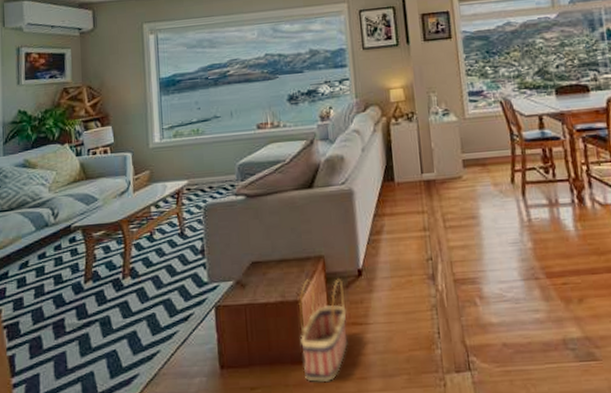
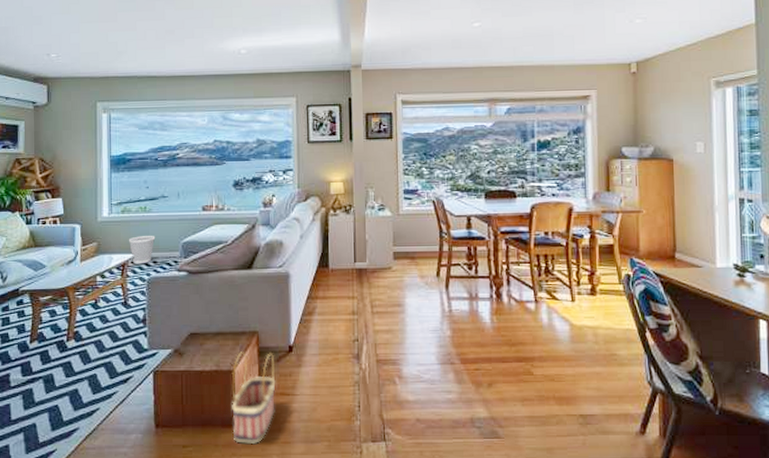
wastebasket: none [182,159,210,190] -> present [128,236,156,263]

